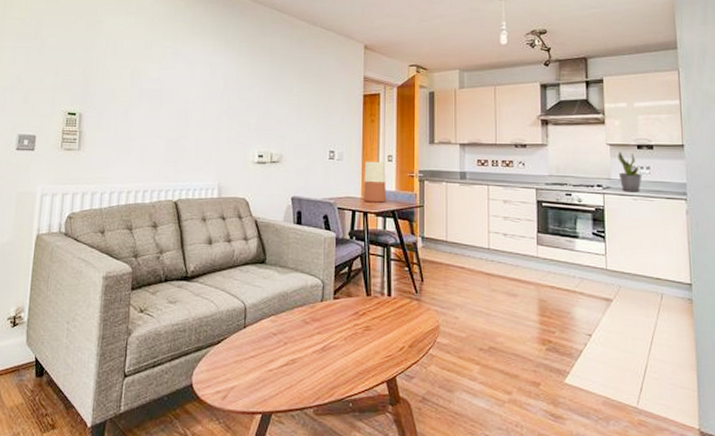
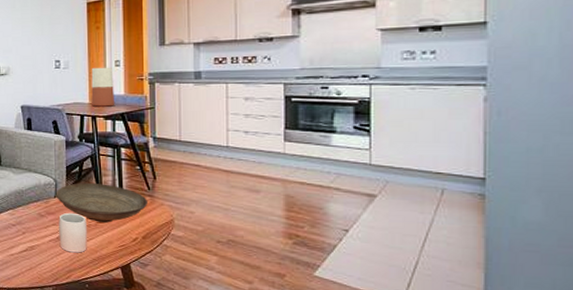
decorative bowl: none [322,285,415,330] -> present [55,183,147,223]
mug: none [323,320,354,366] -> present [59,213,88,253]
potted plant: present [618,151,642,193] -> none [391,36,424,81]

